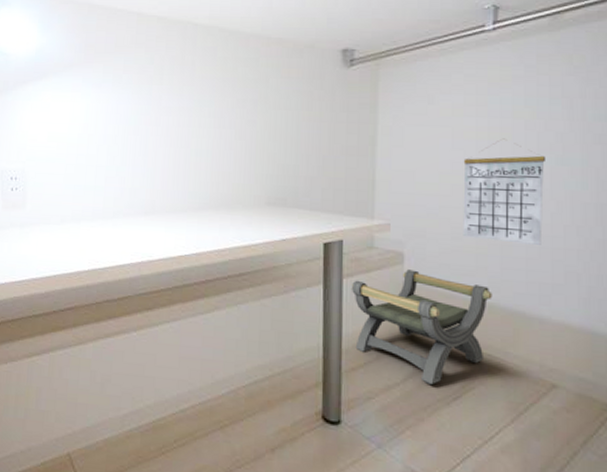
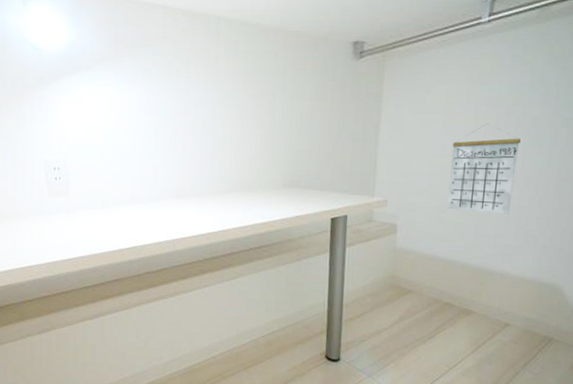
stool: present [351,269,492,386] -> none [352,238,466,329]

